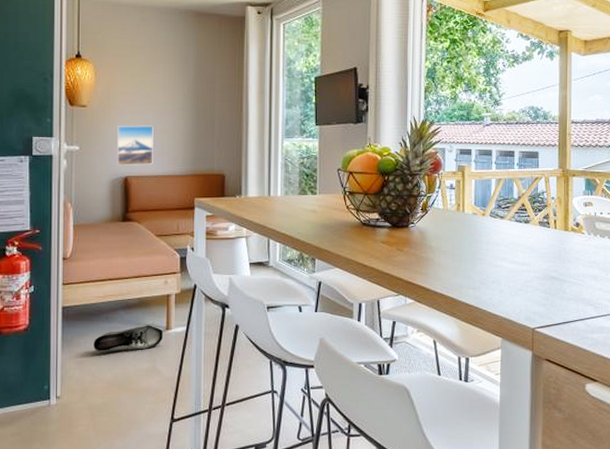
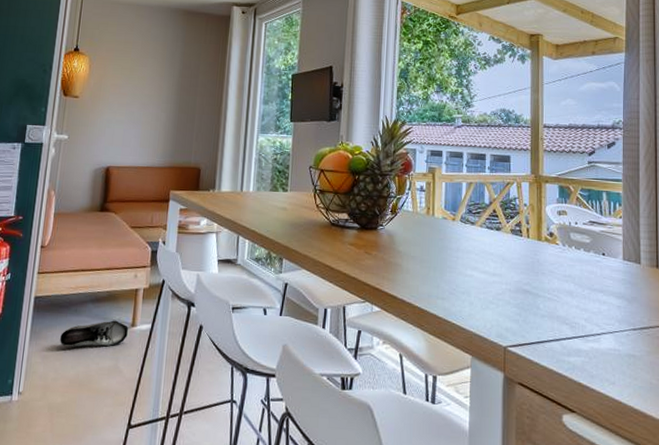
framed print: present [117,125,154,165] -> none [101,116,138,156]

